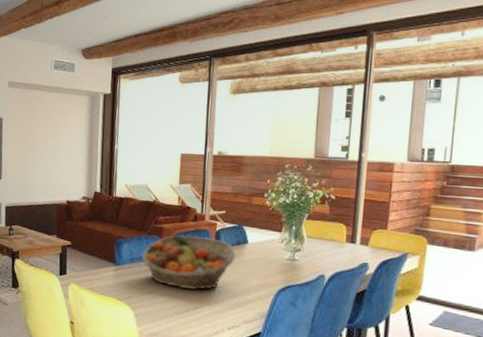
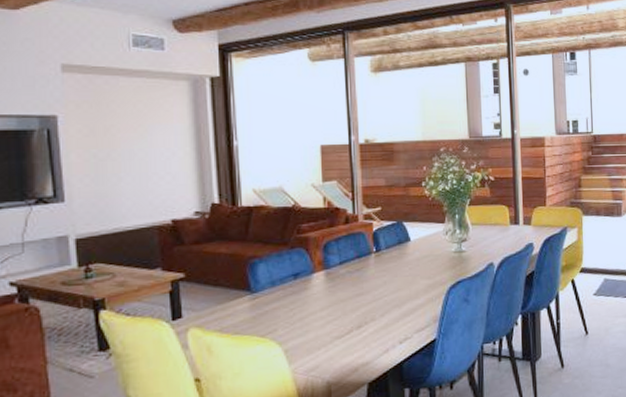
fruit basket: present [141,235,236,291] -> none [284,241,398,307]

